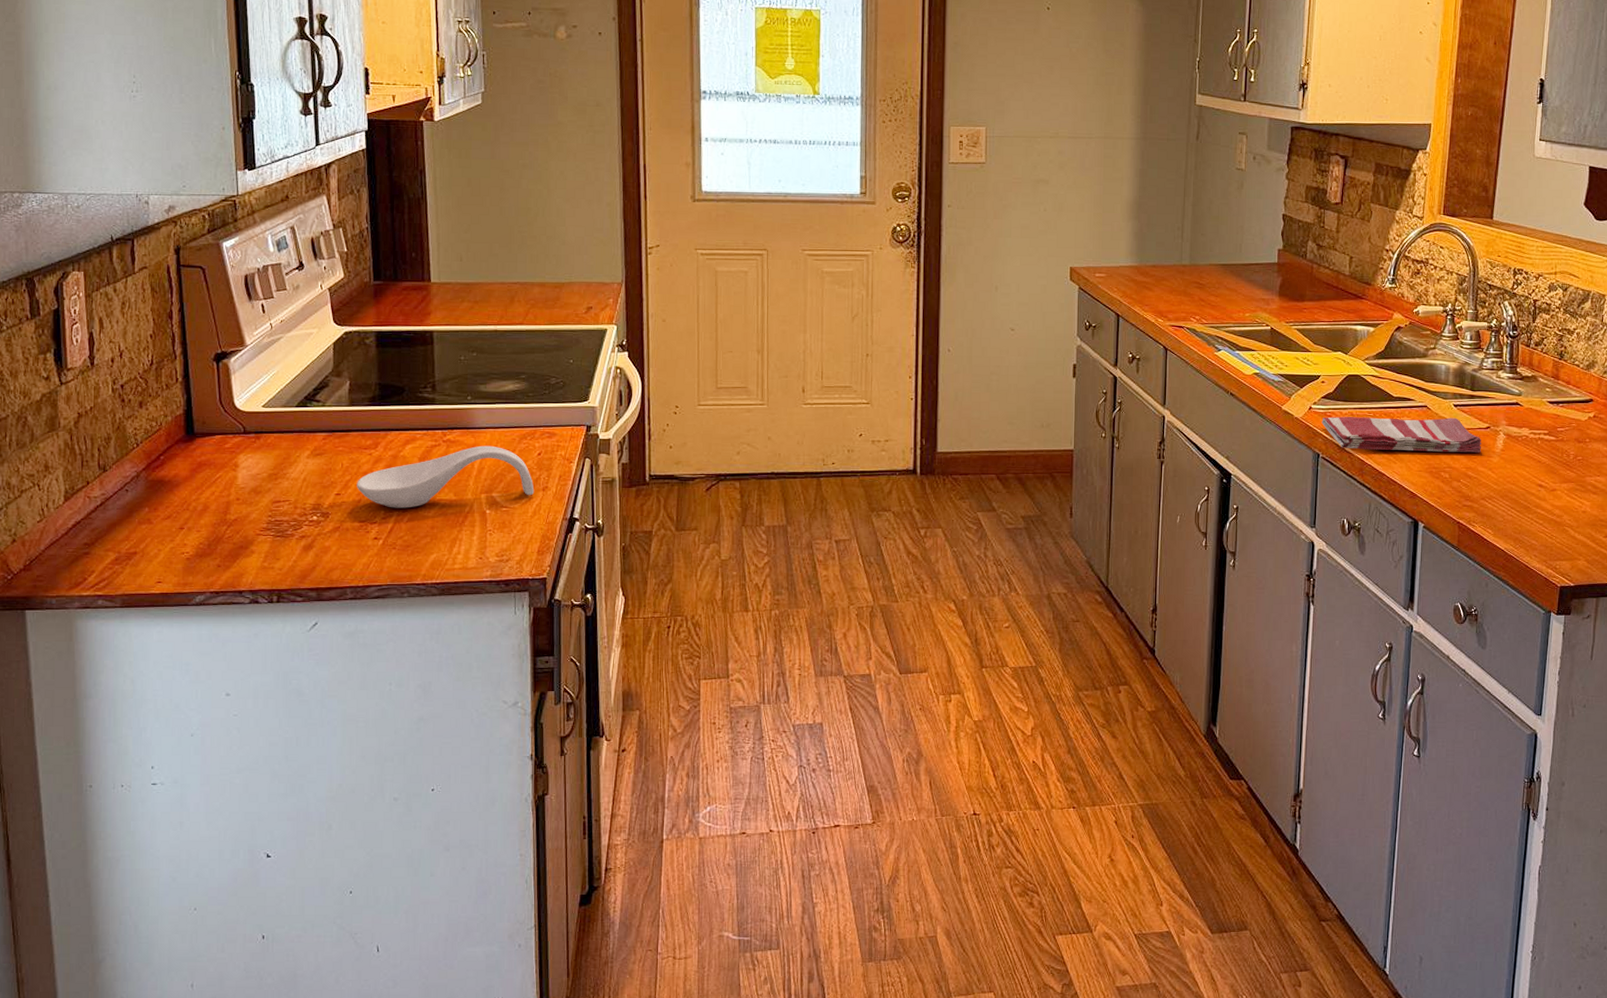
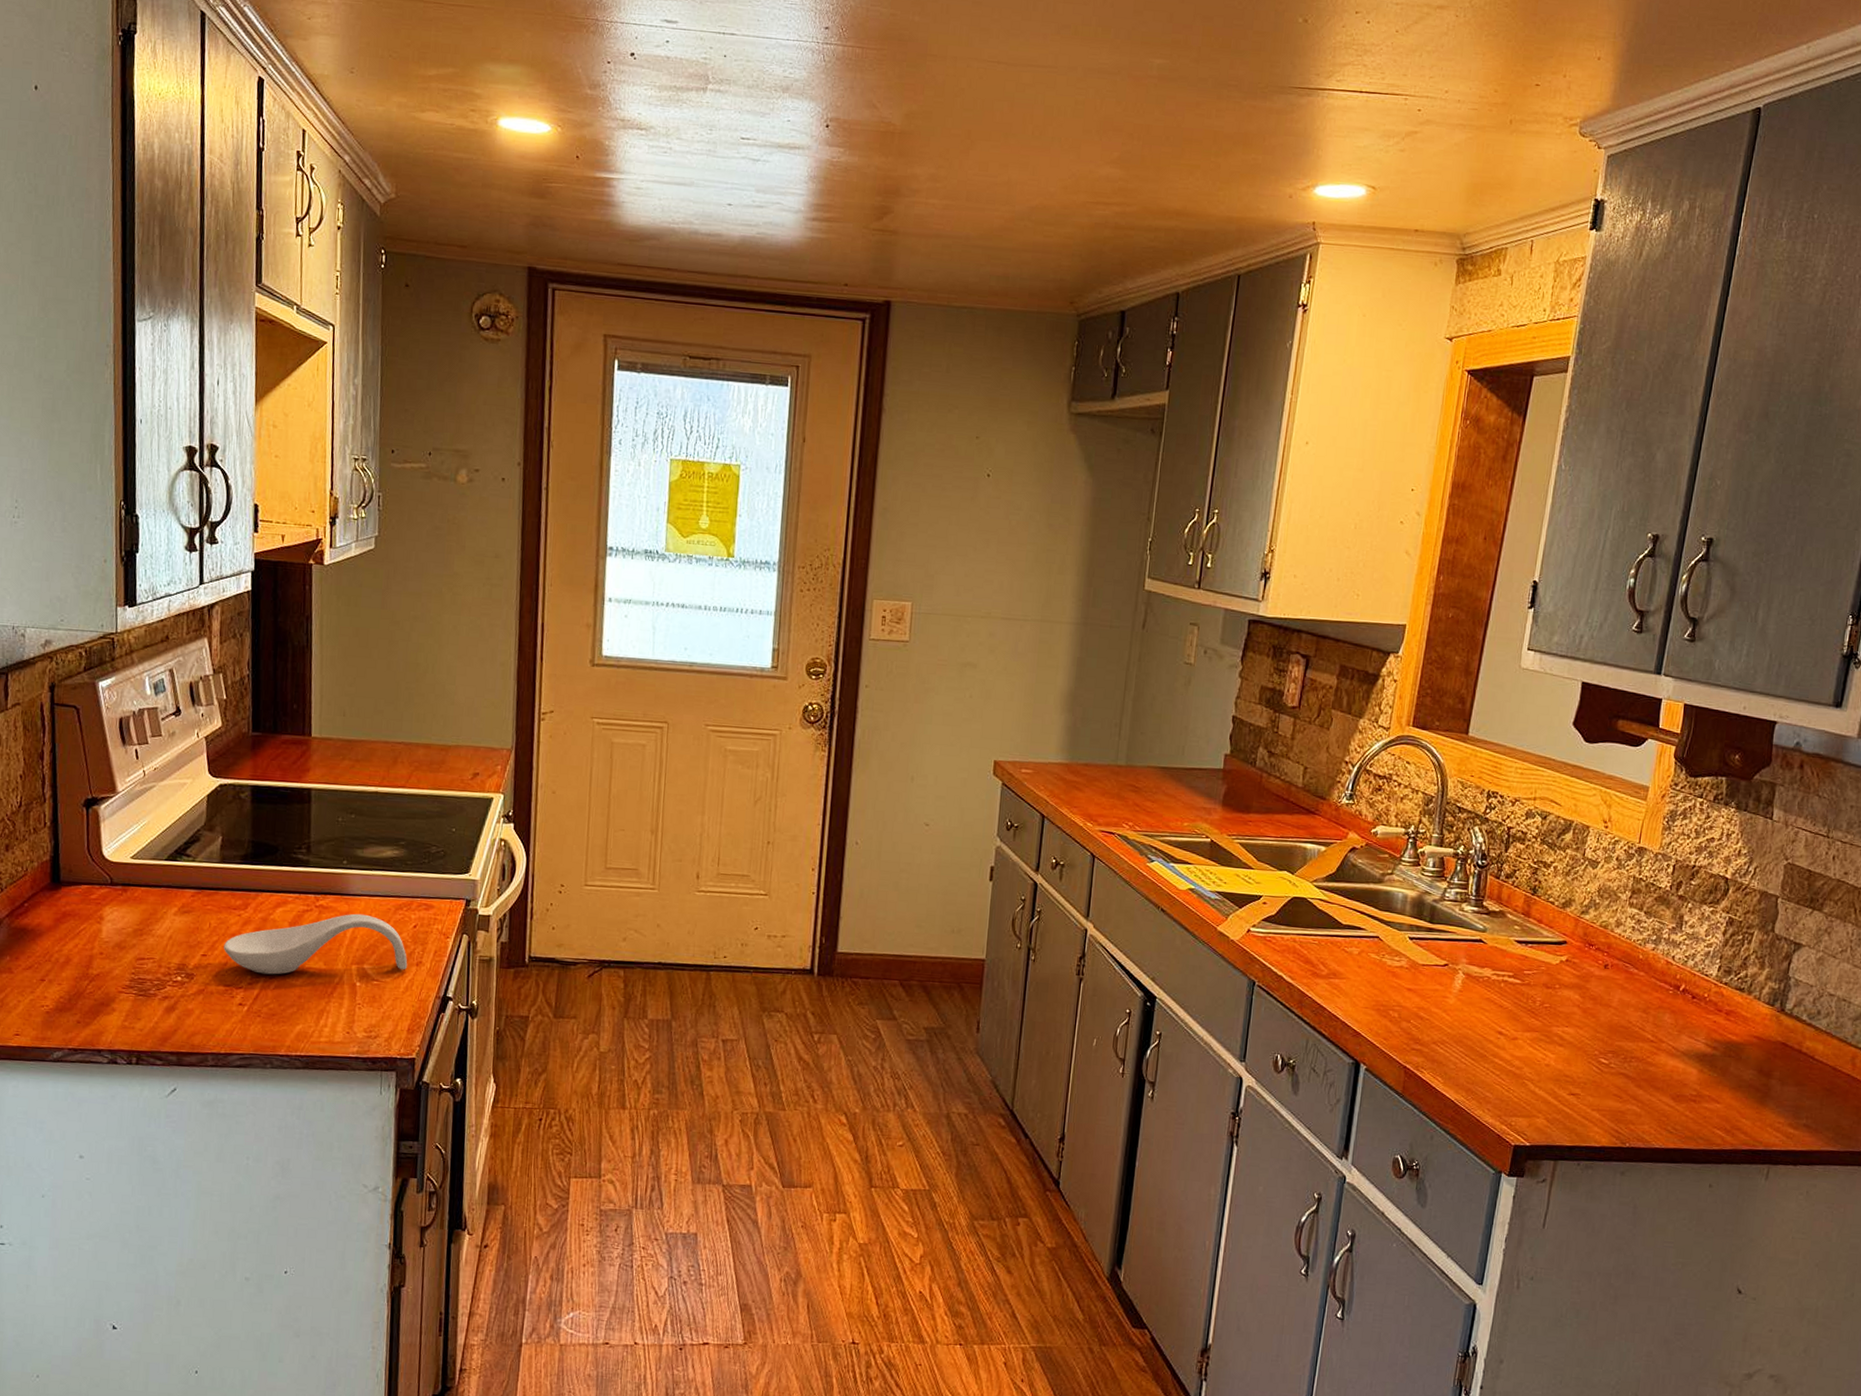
dish towel: present [1321,417,1481,453] -> none [1260,942,1437,992]

